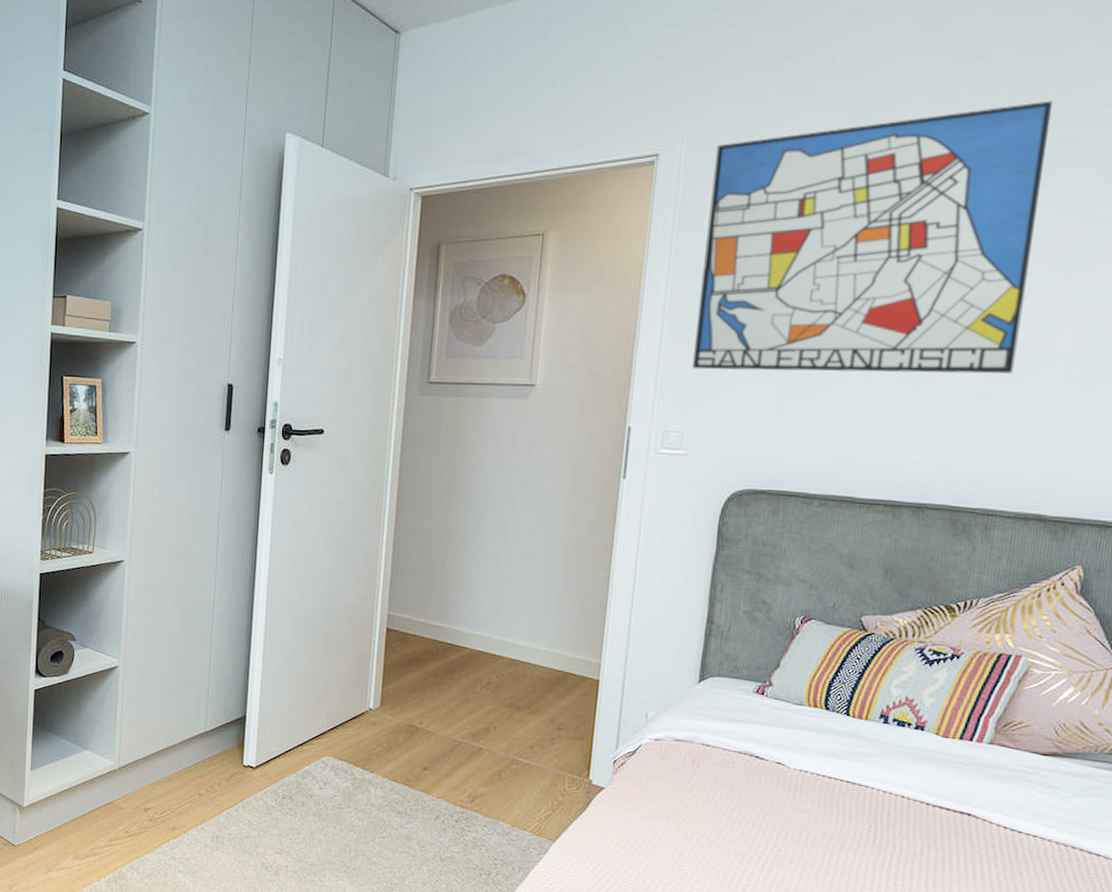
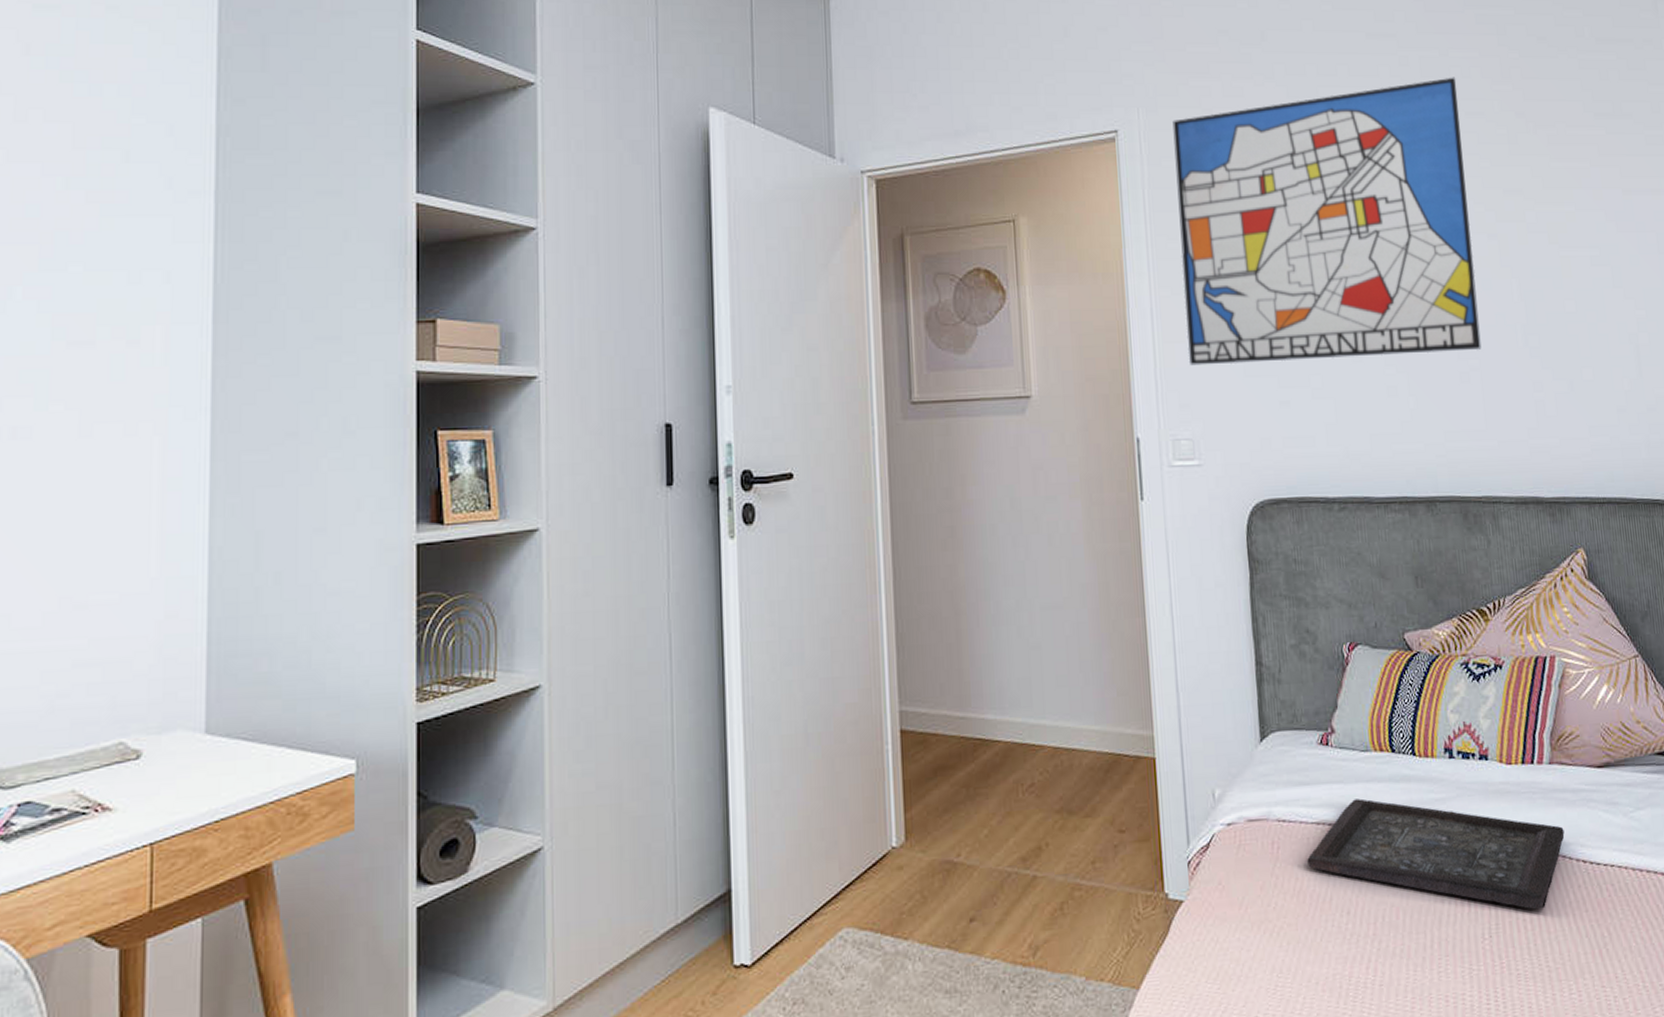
tray: none [723,740,991,857] -> present [1307,798,1565,910]

